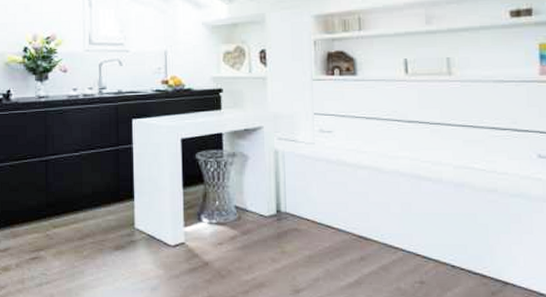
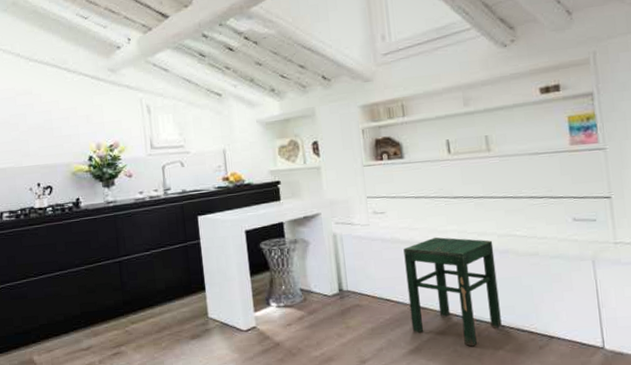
stool: none [349,162,452,286] -> present [403,237,502,347]

